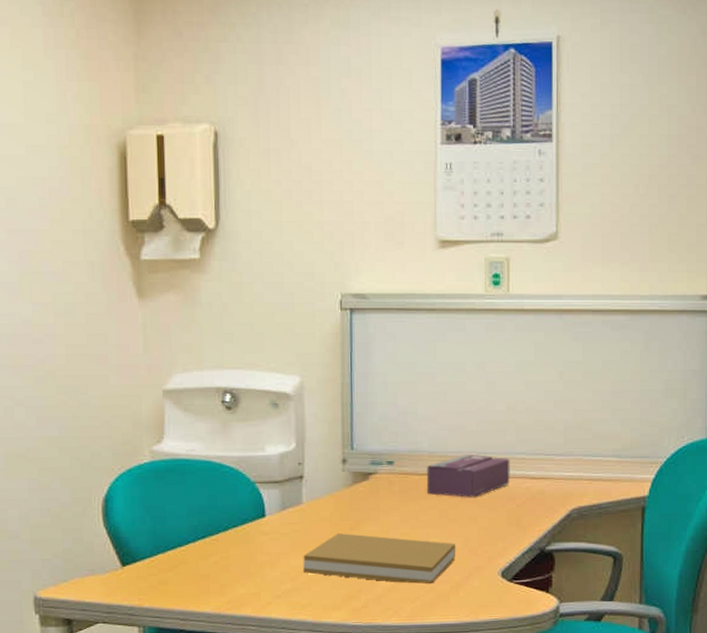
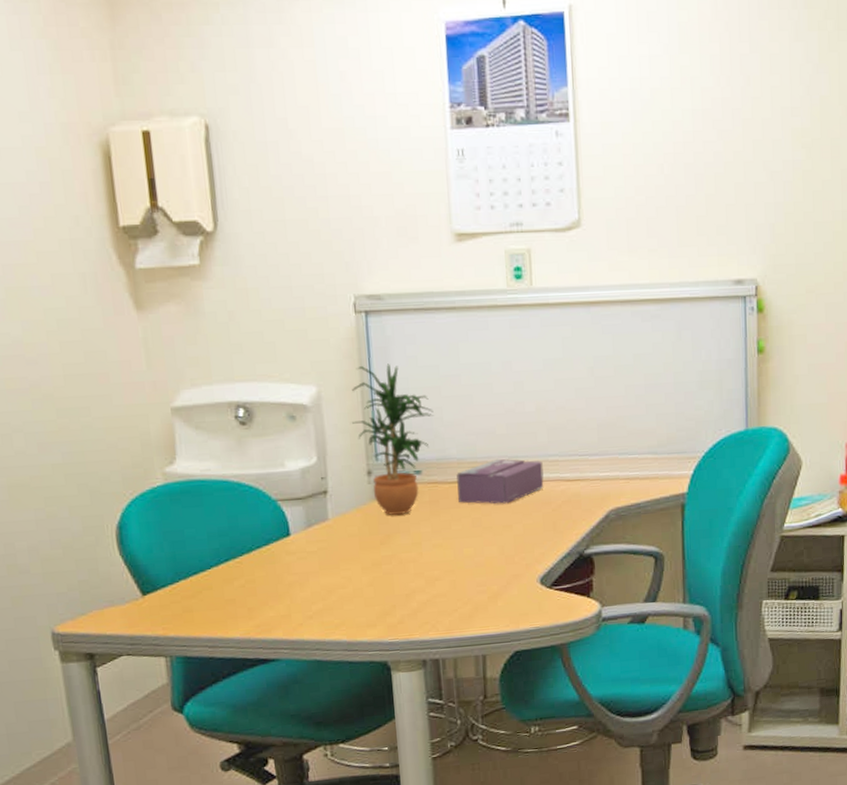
book: present [303,533,456,584] -> none [333,548,492,596]
potted plant: none [331,358,409,502] -> present [352,363,434,515]

